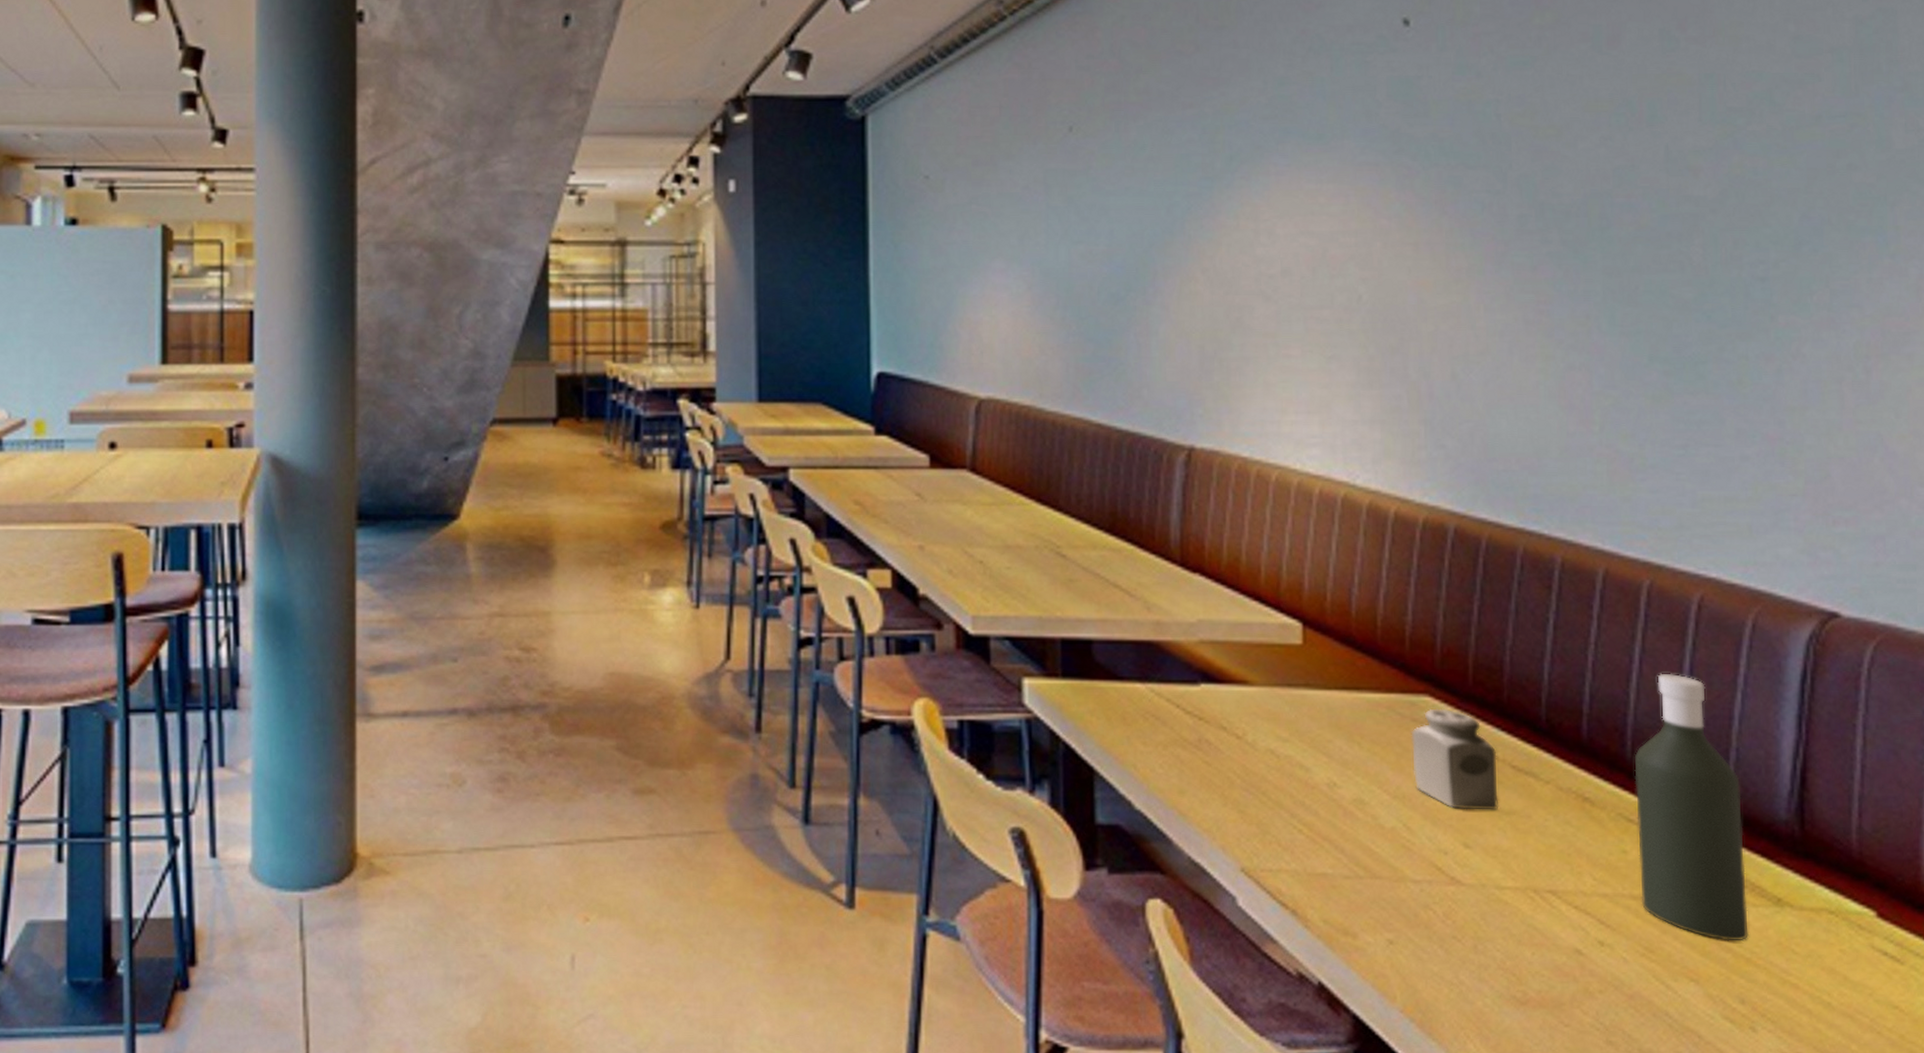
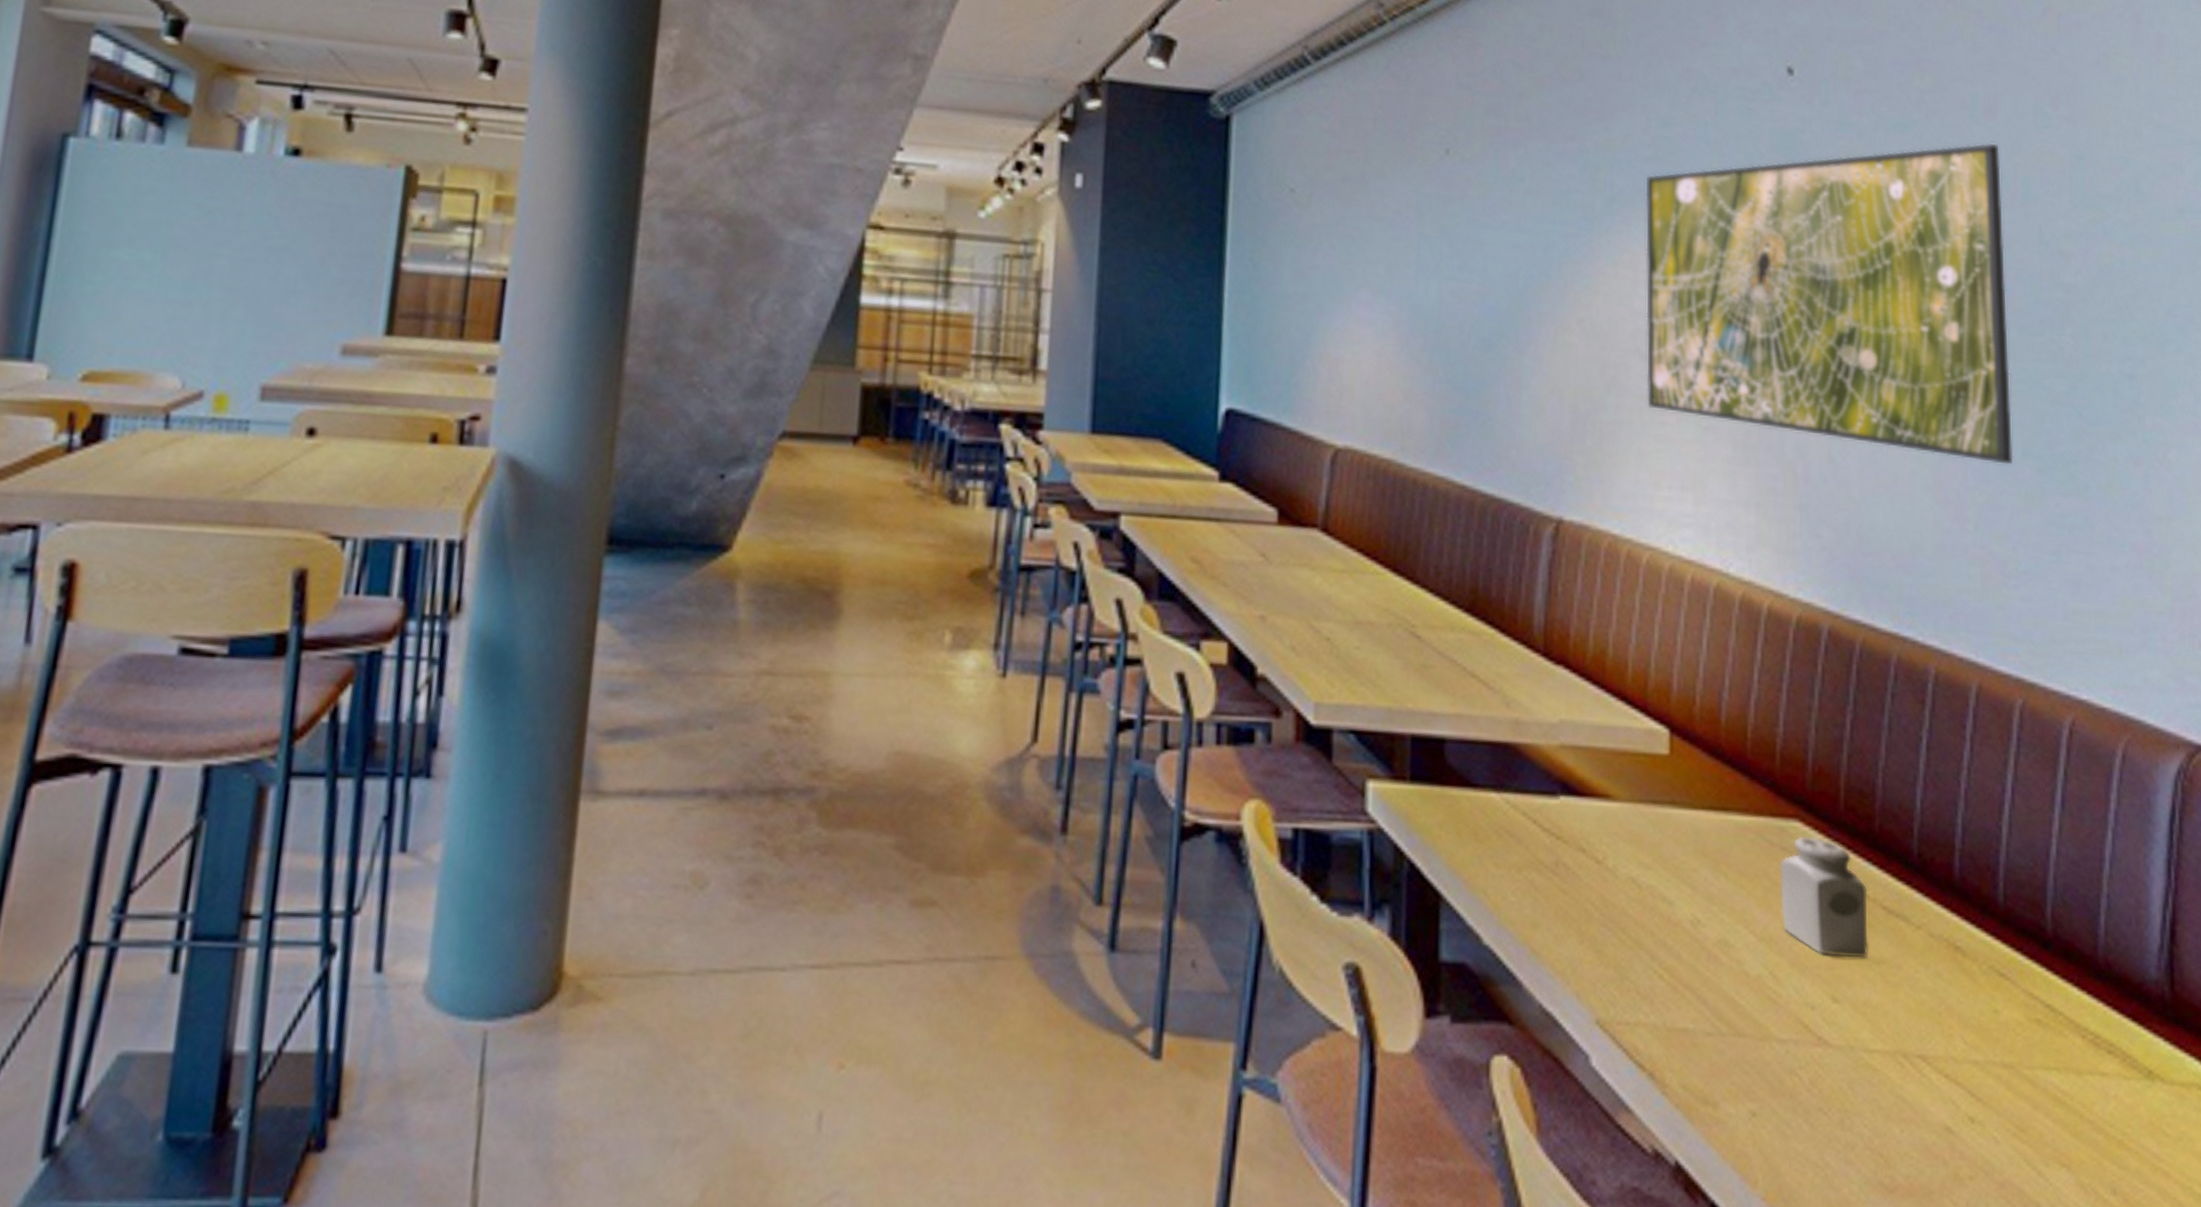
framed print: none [1264,70,1640,370] -> present [1645,143,2014,465]
bottle: present [1634,673,1748,941] -> none [2006,805,2120,1120]

